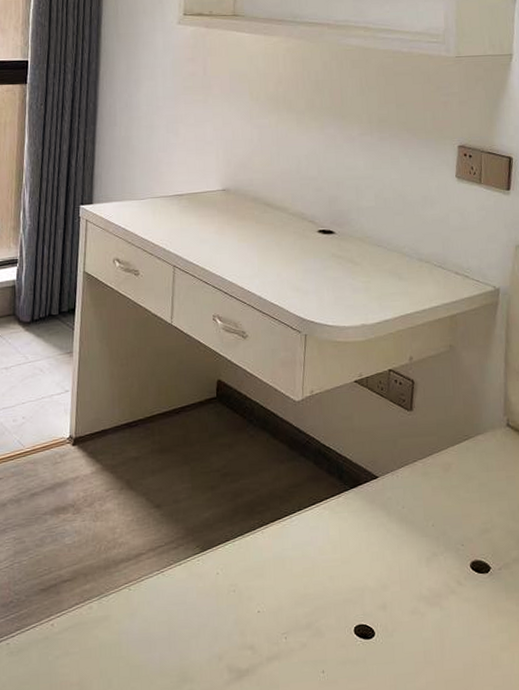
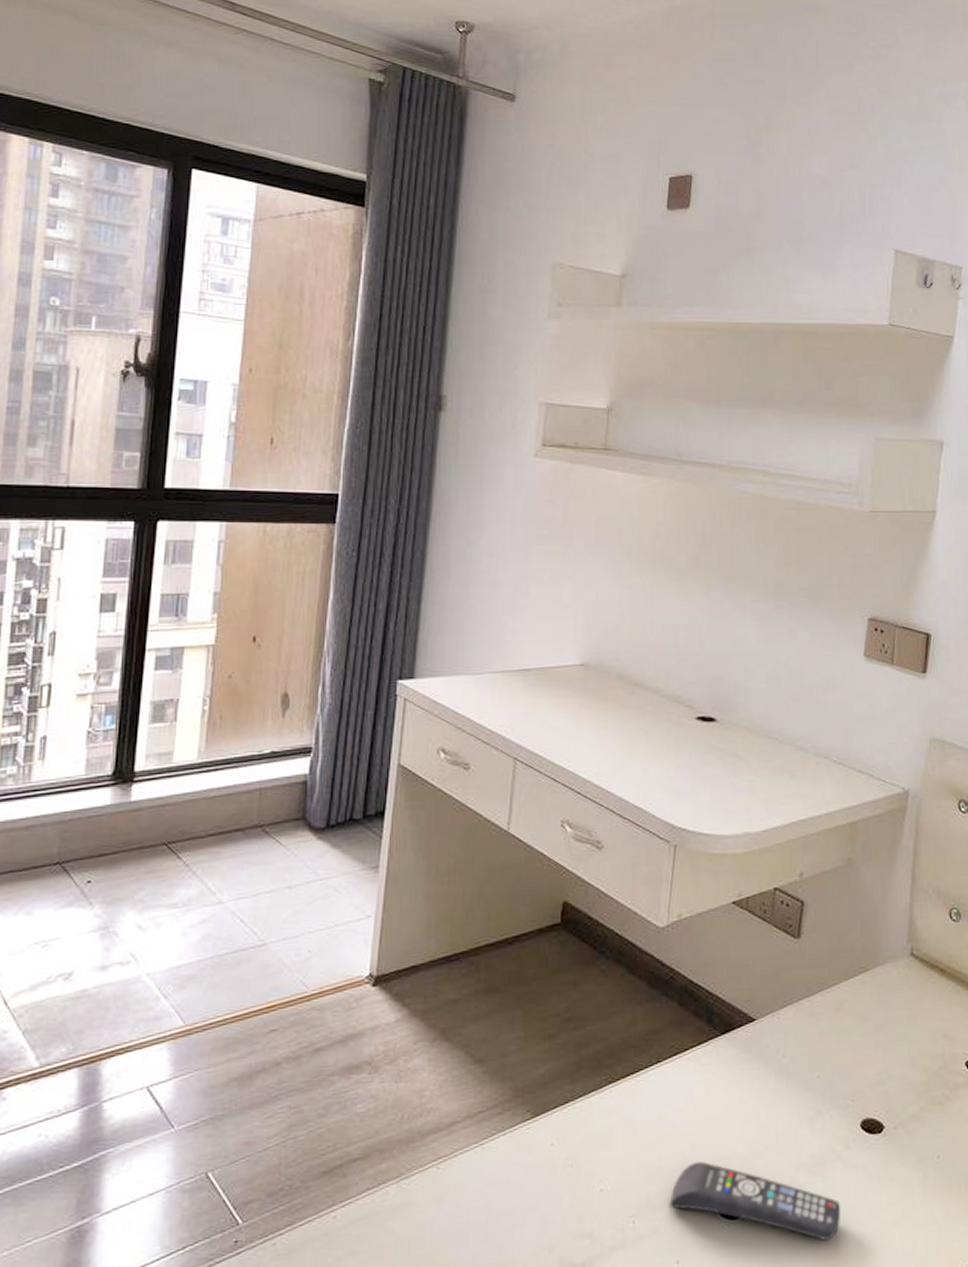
remote control: none [314,591,457,660] -> present [669,1161,841,1242]

